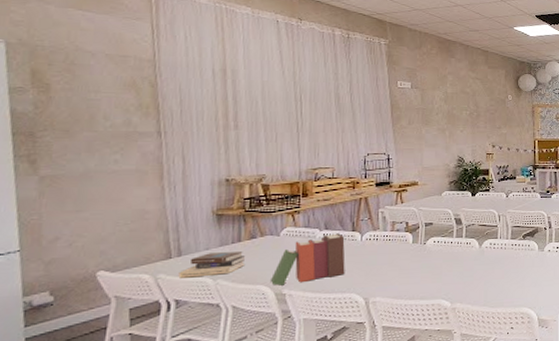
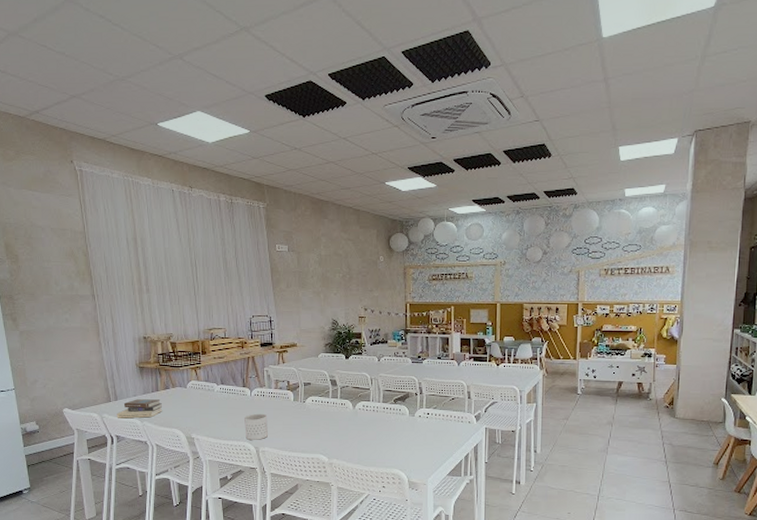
books: present [271,233,345,286] -> none [183,388,239,430]
mug: none [352,259,381,291] -> present [244,413,268,440]

